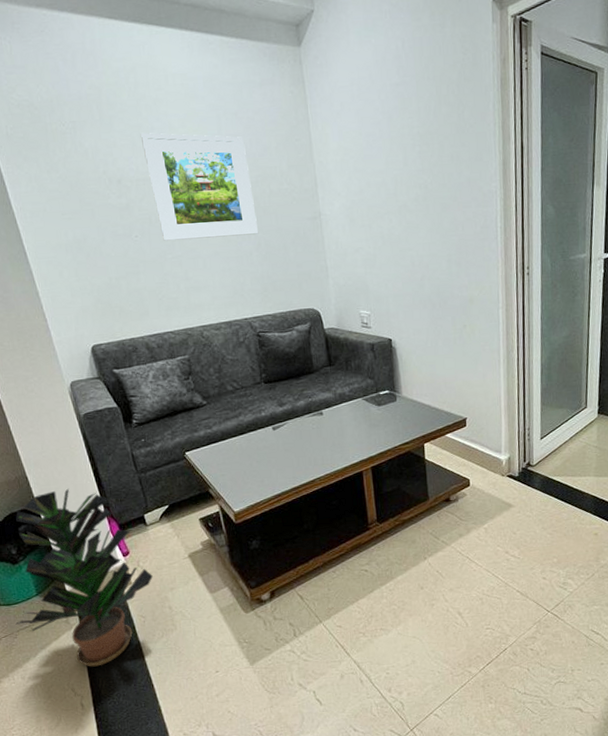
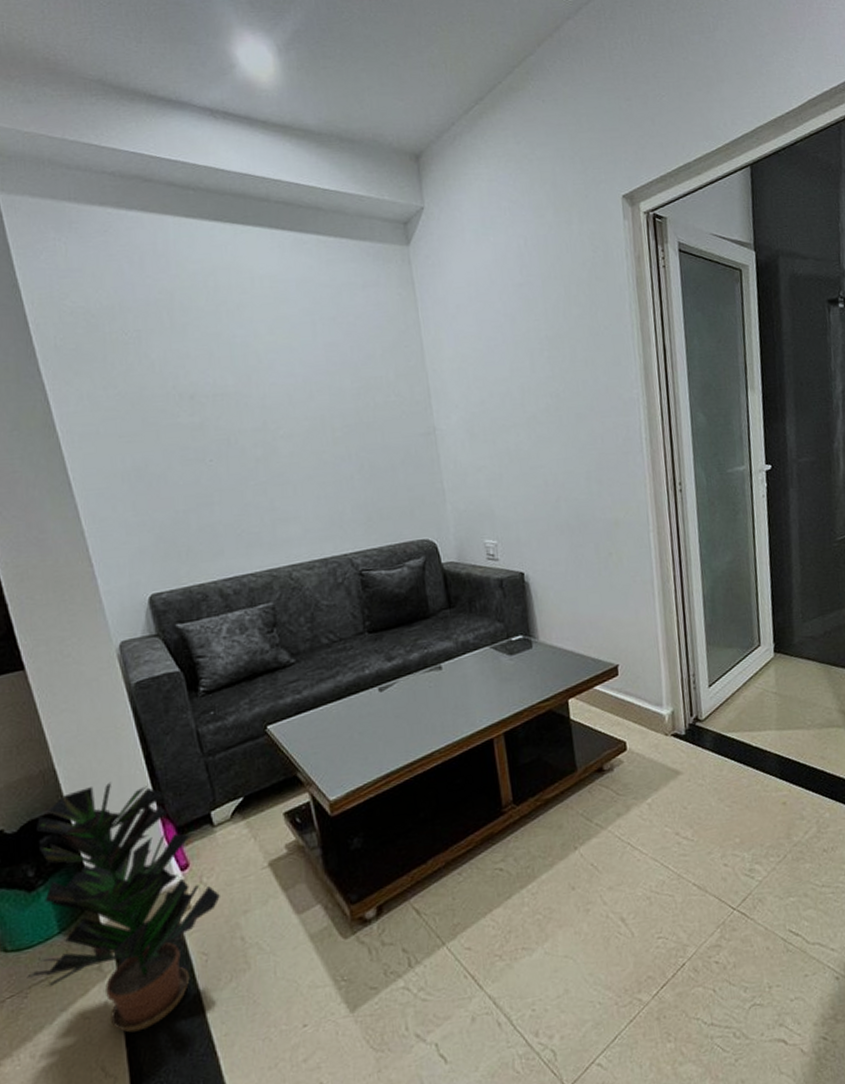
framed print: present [140,132,259,241] -> none [219,341,362,465]

